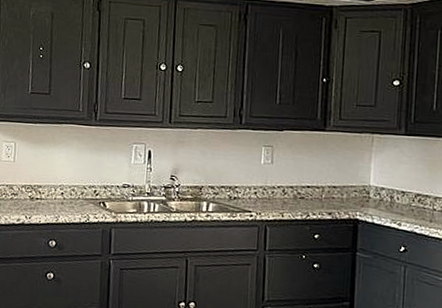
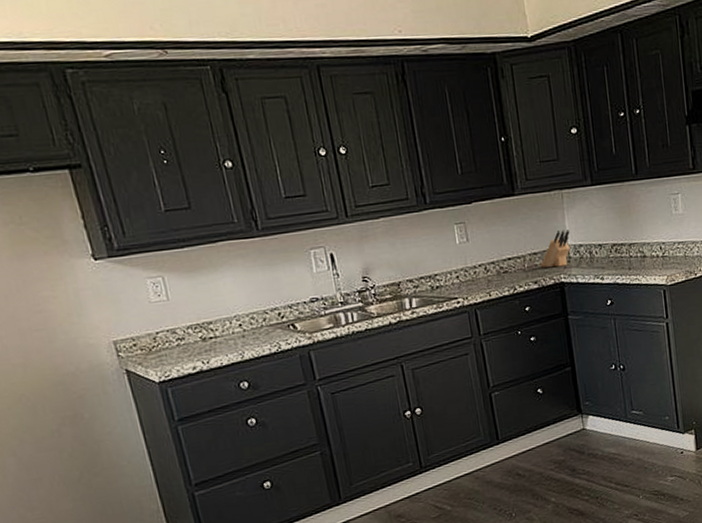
knife block: none [337,170,374,205] -> present [540,229,570,268]

